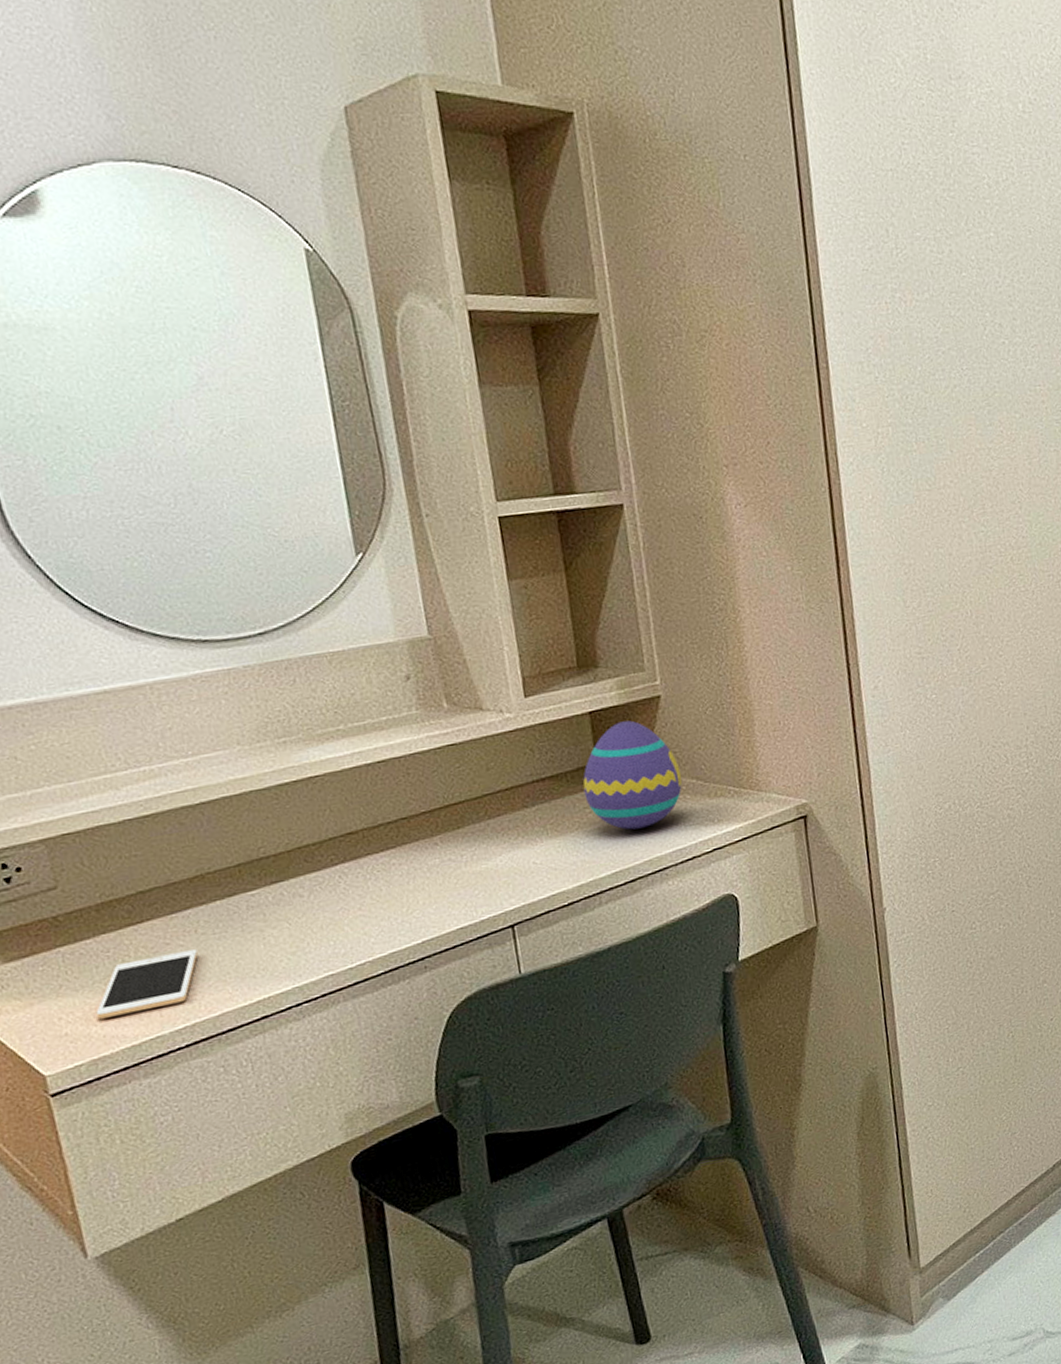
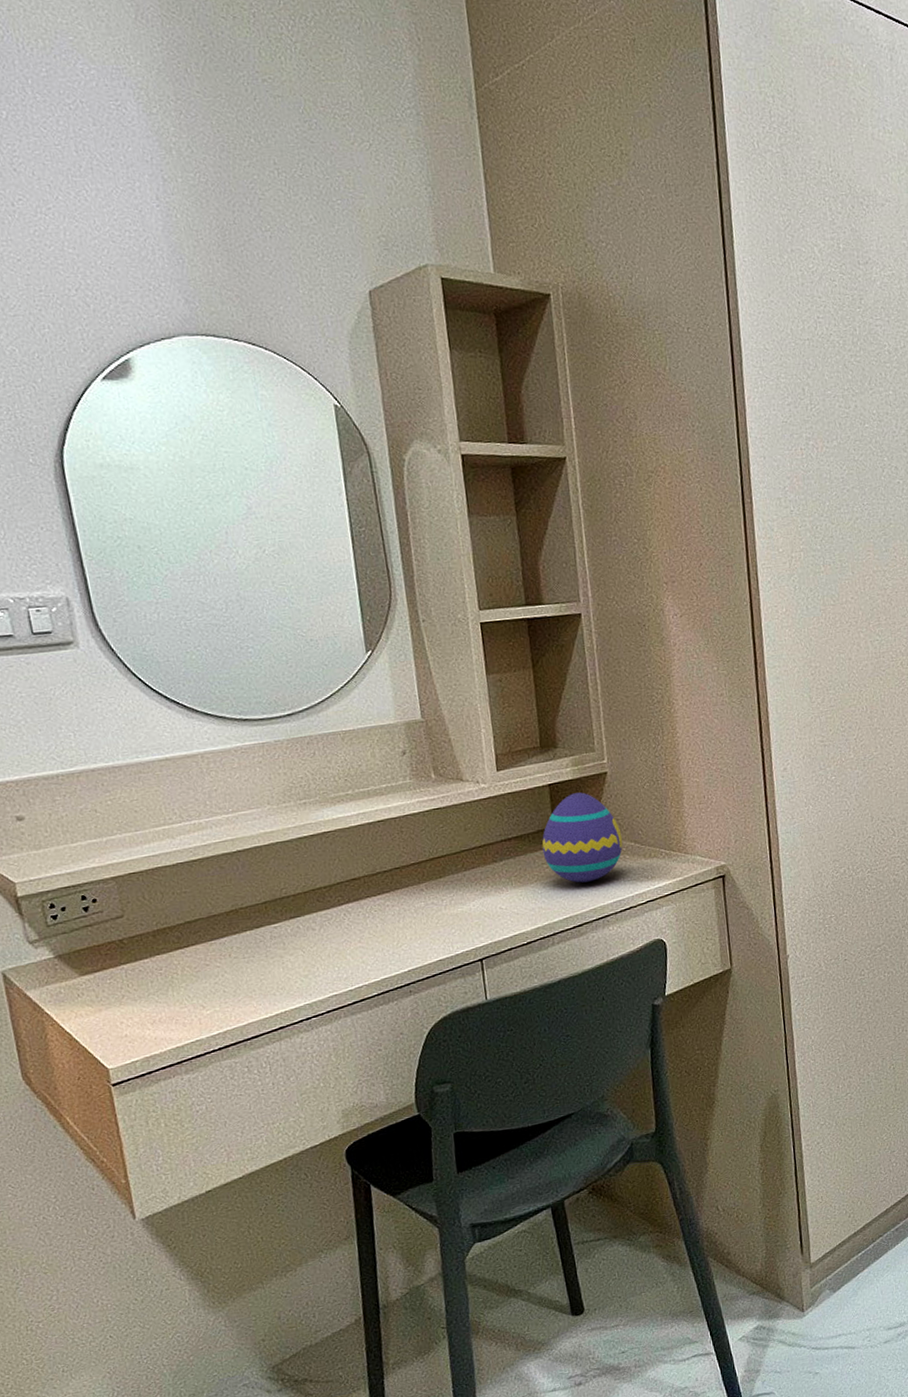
cell phone: present [96,949,198,1019] -> none [149,970,231,1024]

